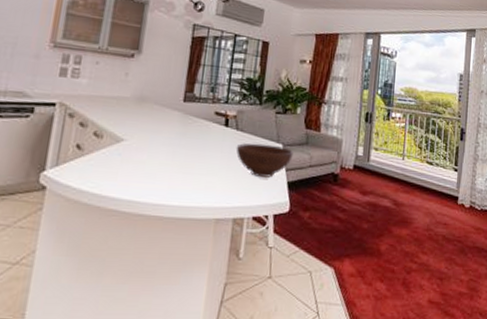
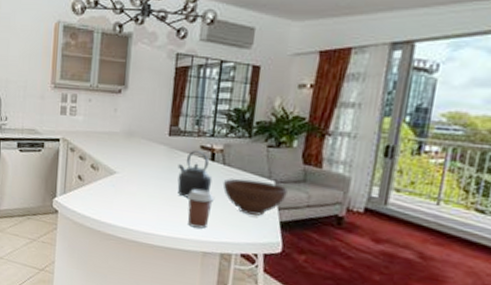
kettle: none [190,116,226,164] -> present [177,150,213,197]
coffee cup: none [200,155,228,195] -> present [186,189,215,229]

